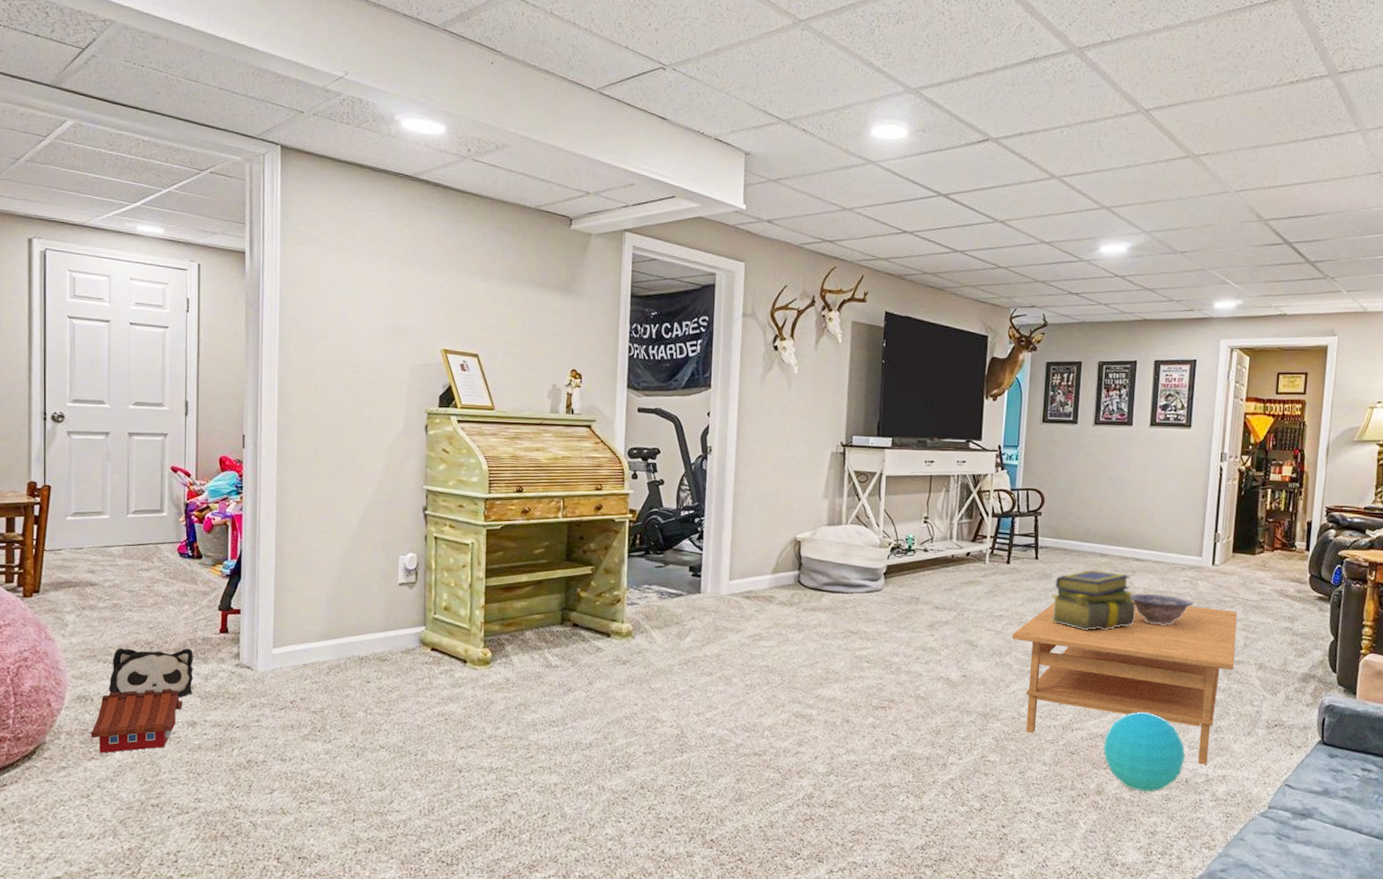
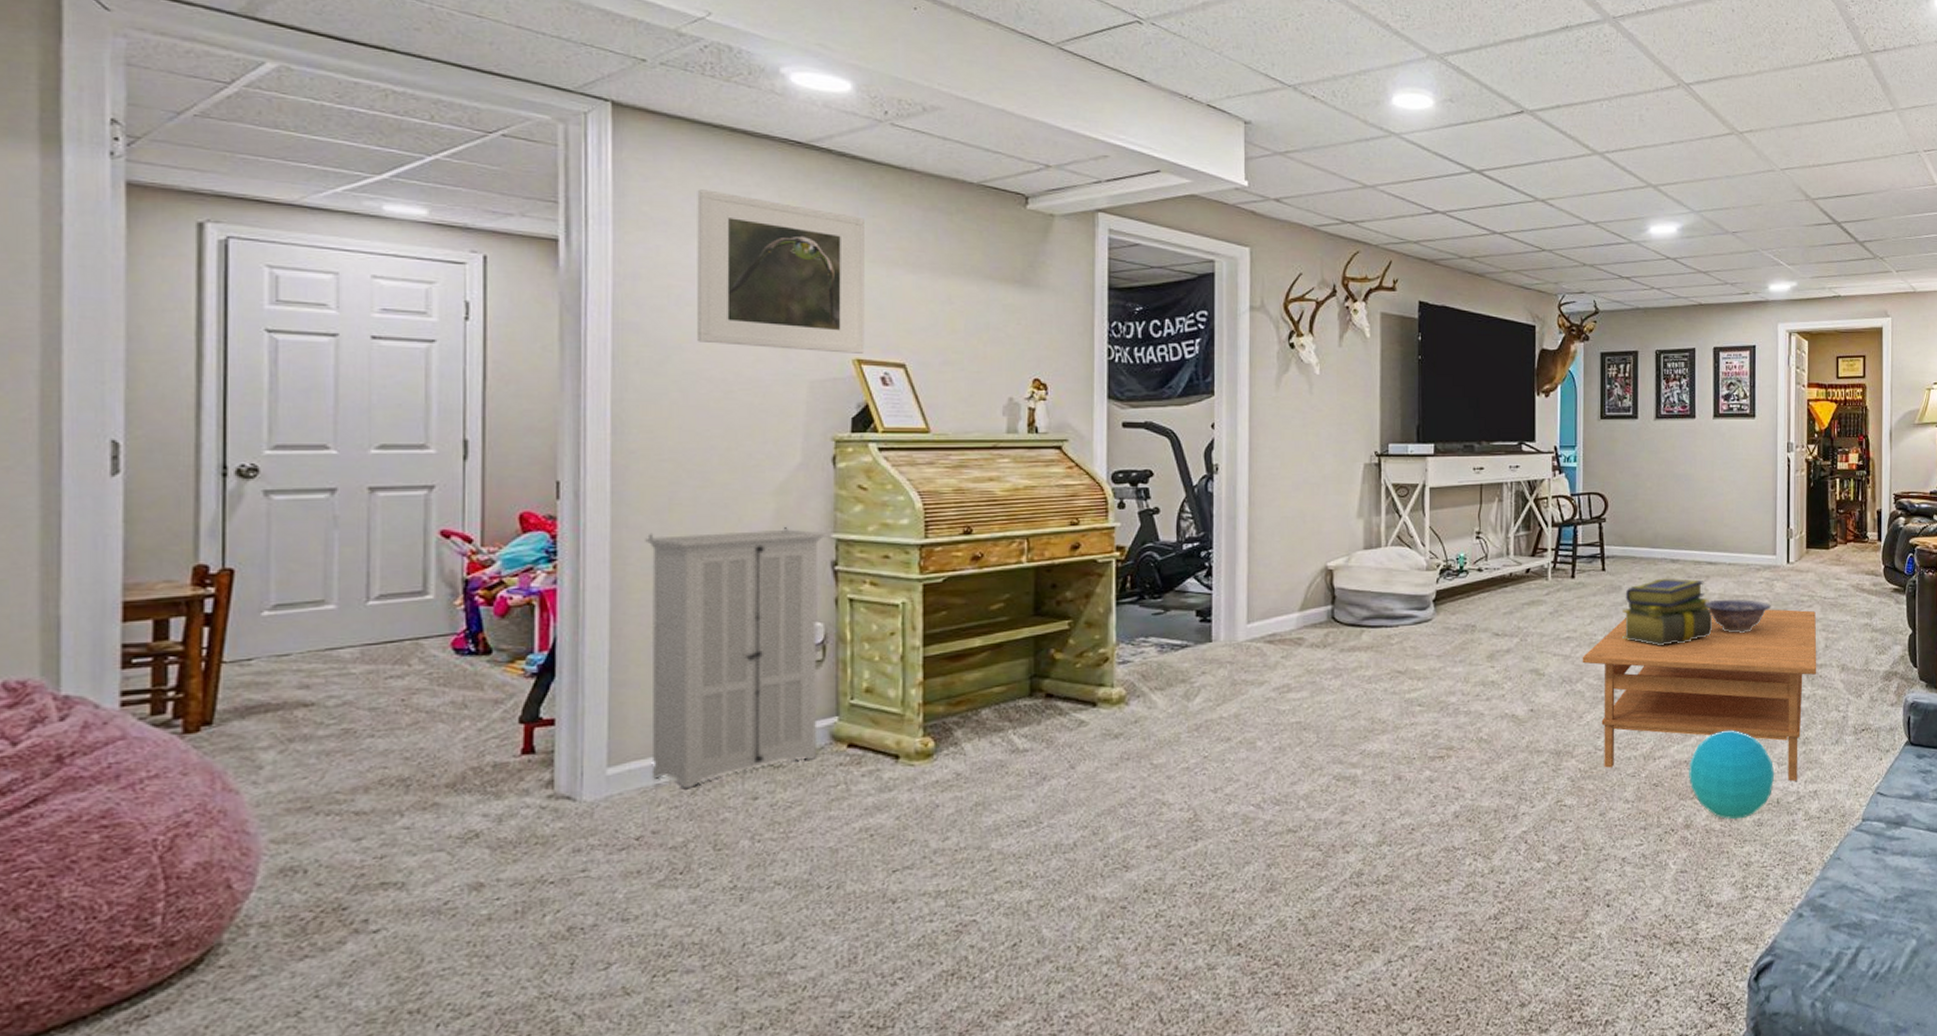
toy house: present [90,688,183,753] -> none [302,840,461,947]
plush toy: present [108,648,193,698] -> none [334,781,478,859]
storage cabinet: none [299,477,420,670] -> present [645,526,827,789]
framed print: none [335,213,452,345] -> present [697,189,865,354]

